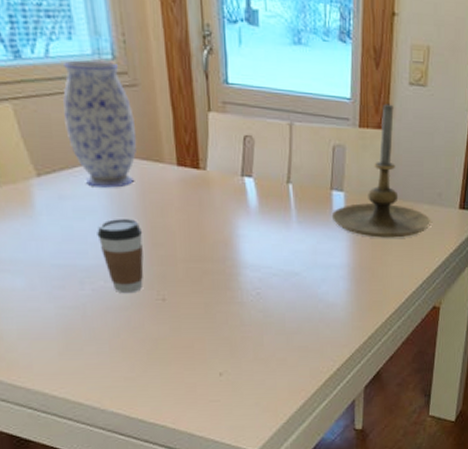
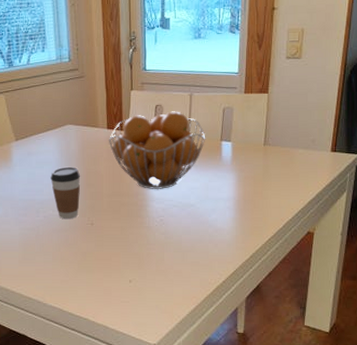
vase: present [63,60,137,188] -> none [36,63,81,146]
fruit basket: none [180,145,312,254] -> present [109,111,206,190]
candle holder: present [331,103,432,238] -> none [221,74,306,176]

